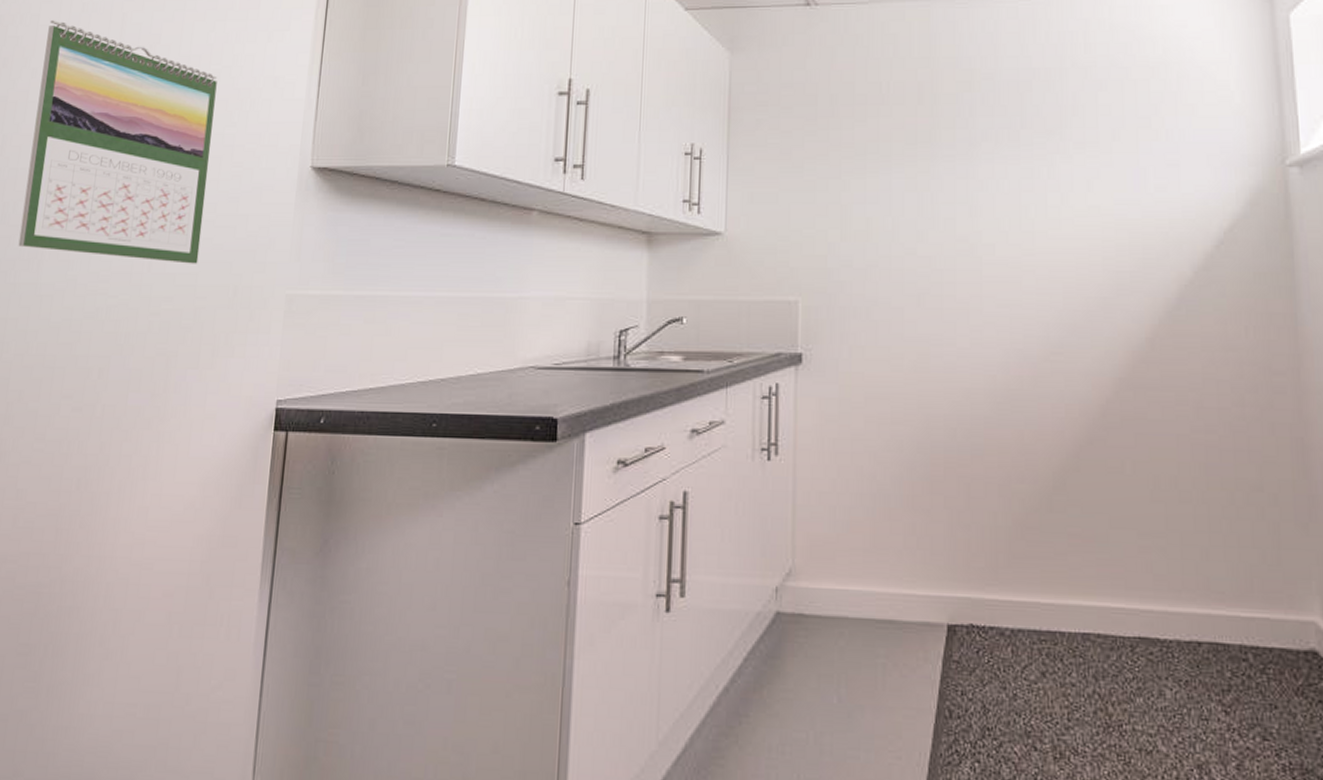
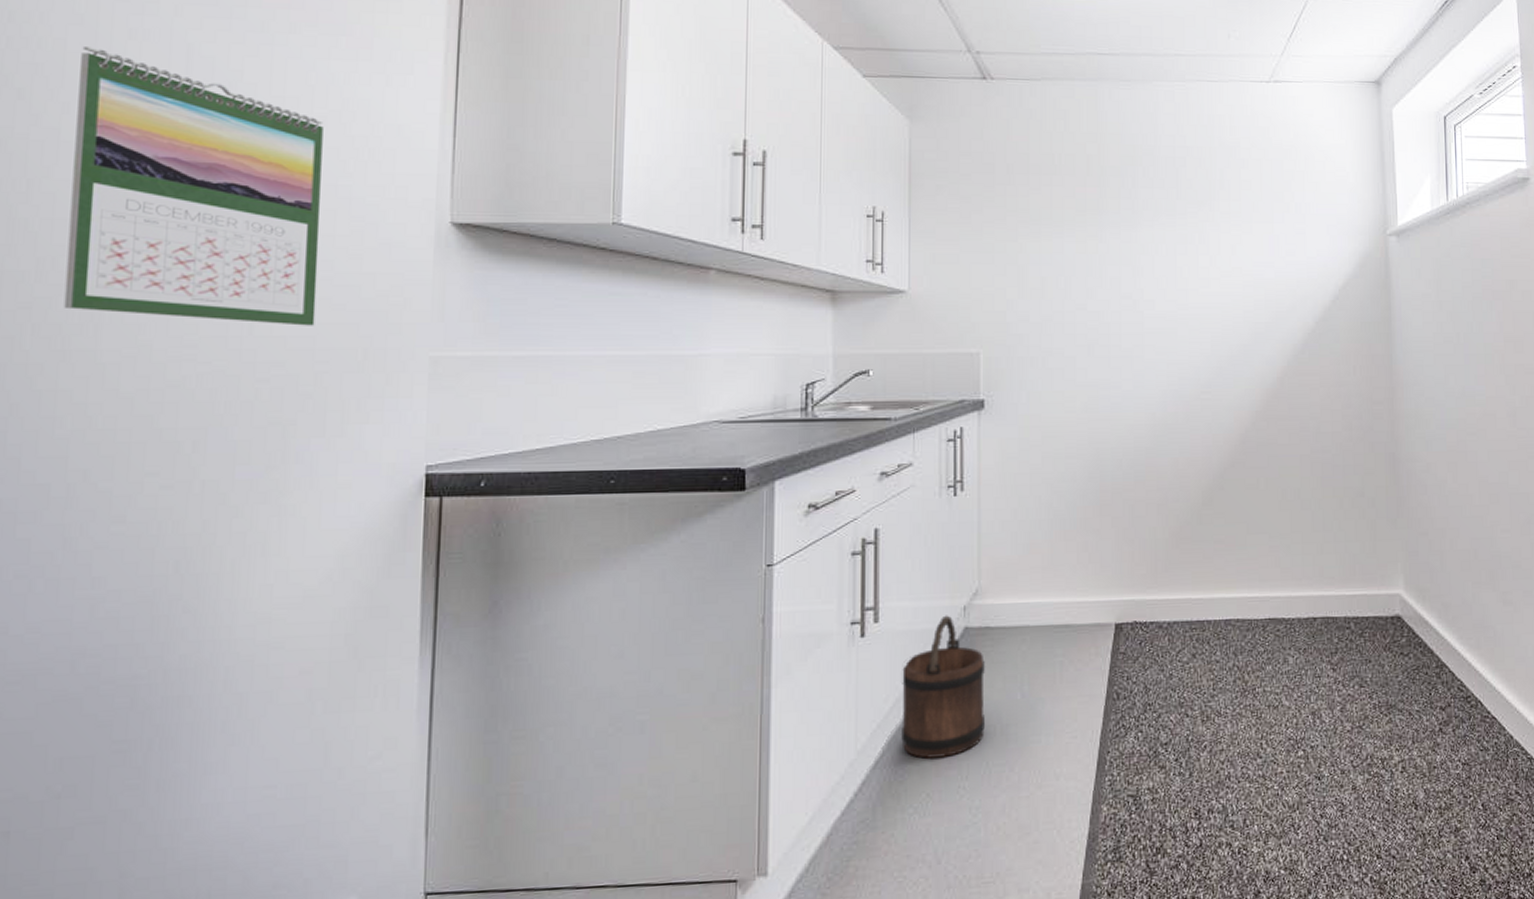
bucket: none [705,595,799,762] -> present [901,615,986,759]

